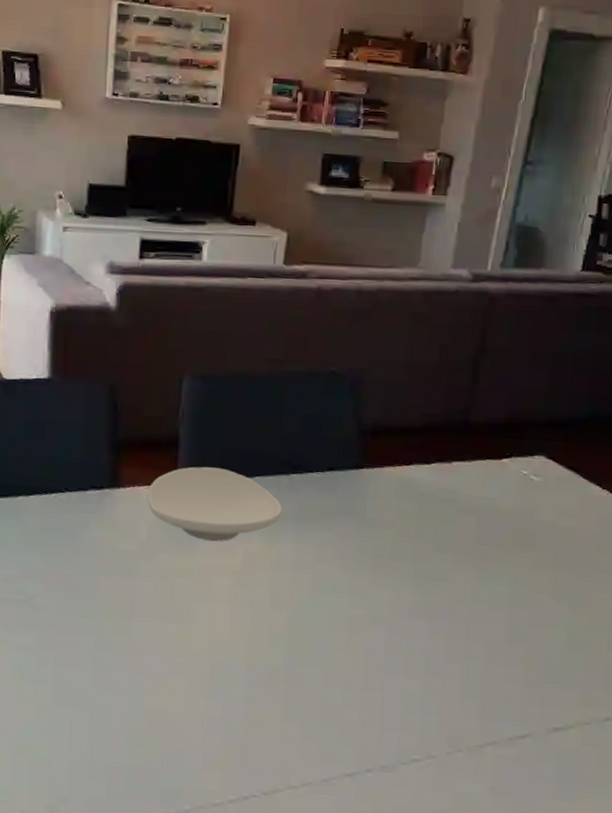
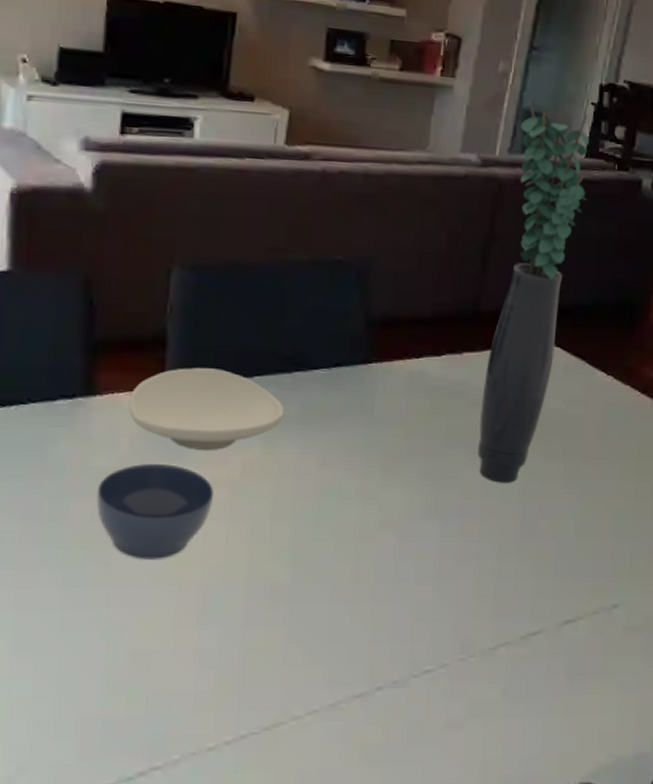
bowl: none [120,549,220,634] -> present [96,463,214,559]
vase: none [466,213,586,589] -> present [478,98,589,483]

